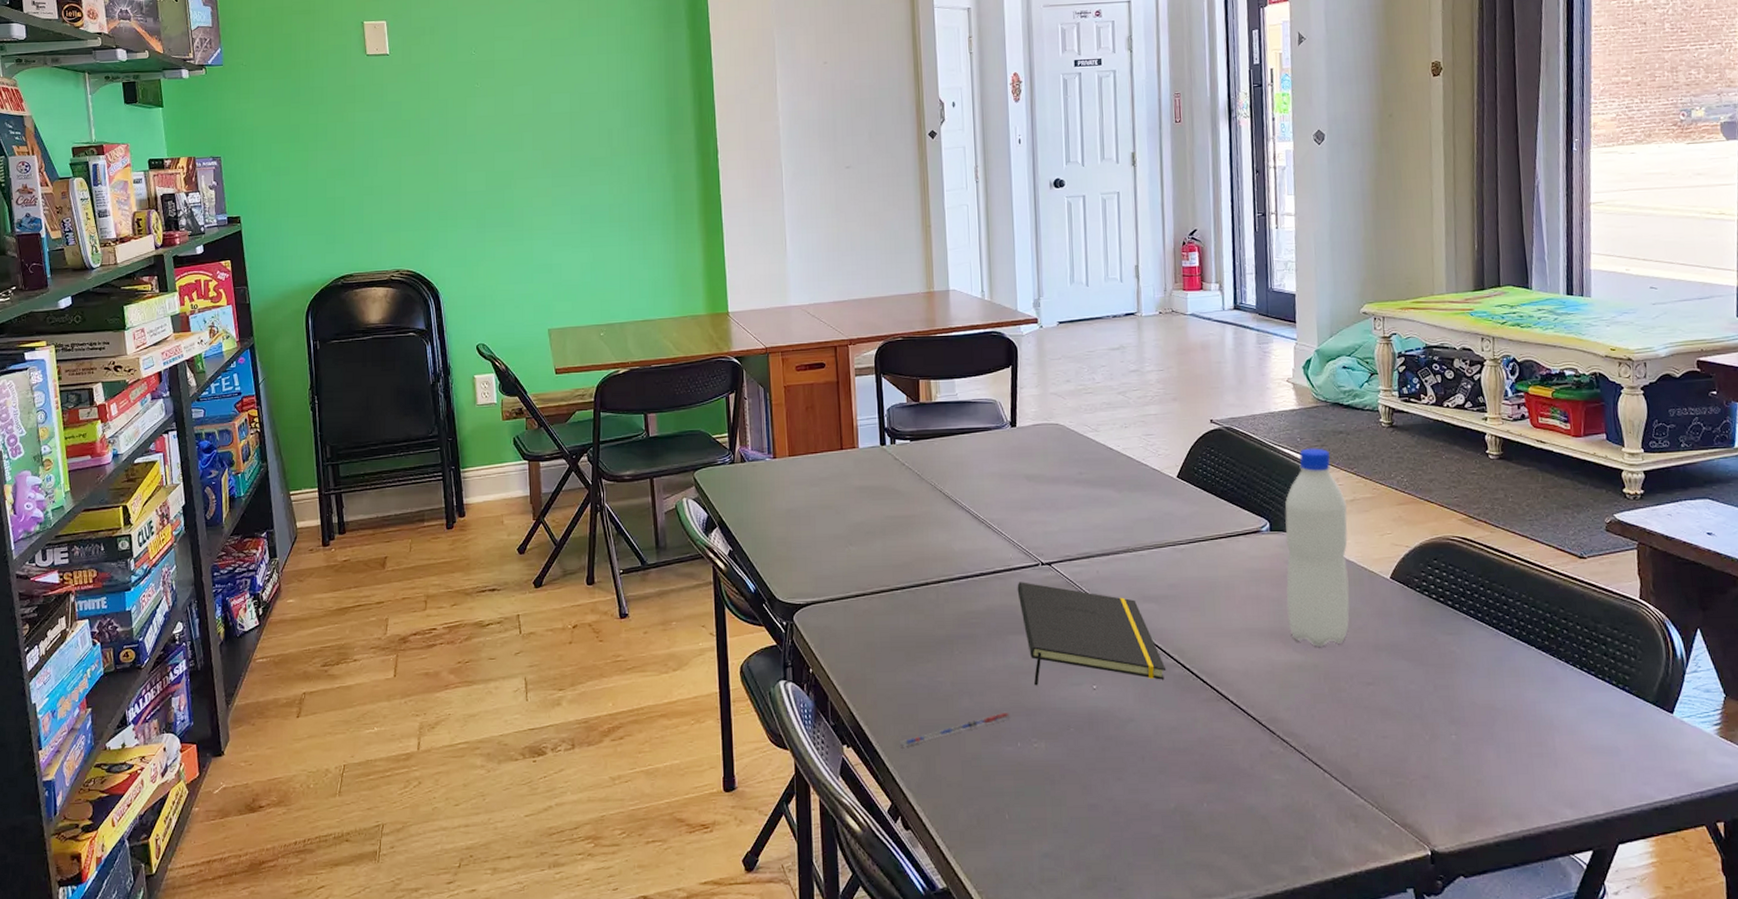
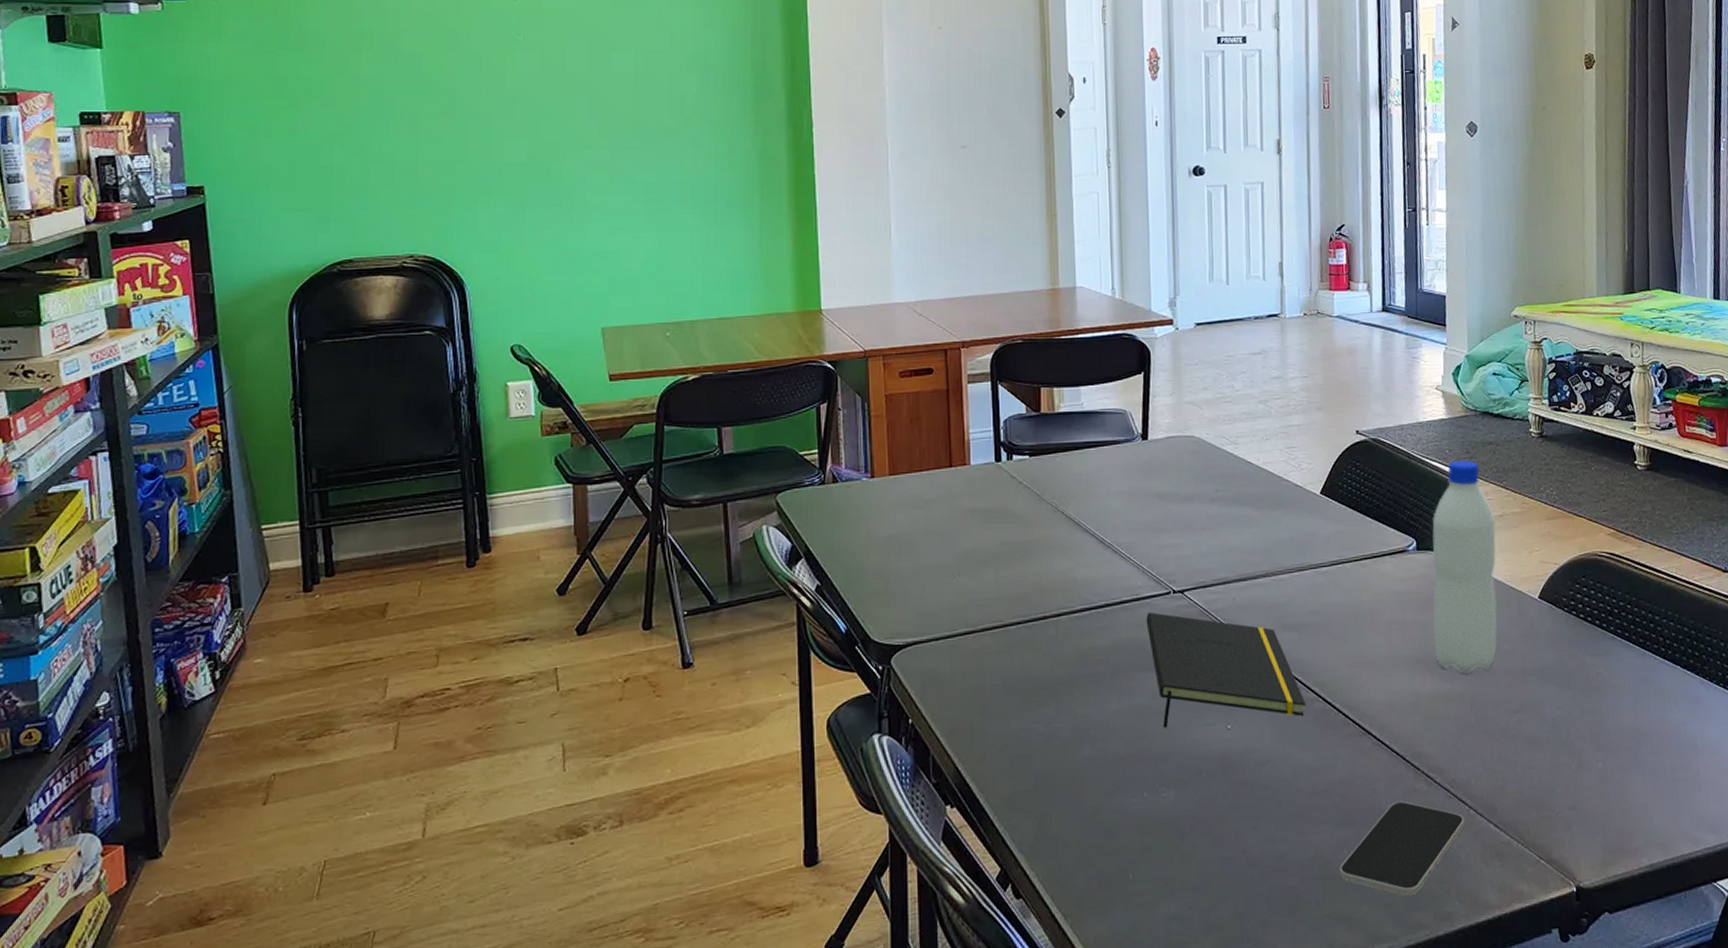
pen: present [899,712,1009,747] -> none [1010,759,1135,804]
smartphone: none [1200,762,1320,848] -> present [1339,801,1465,896]

